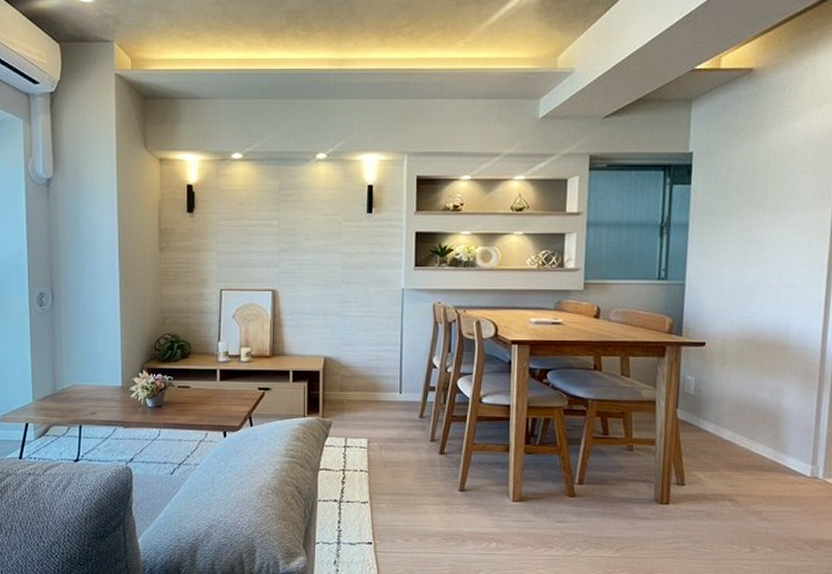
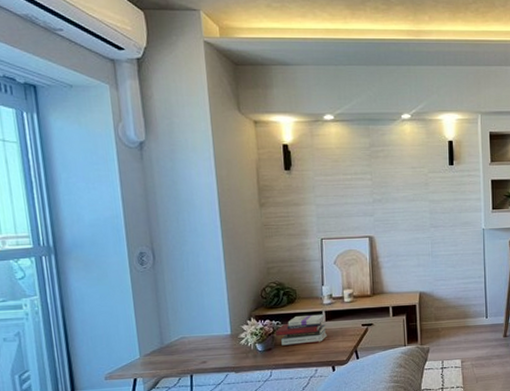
books: none [167,372,220,404] -> present [275,314,327,346]

